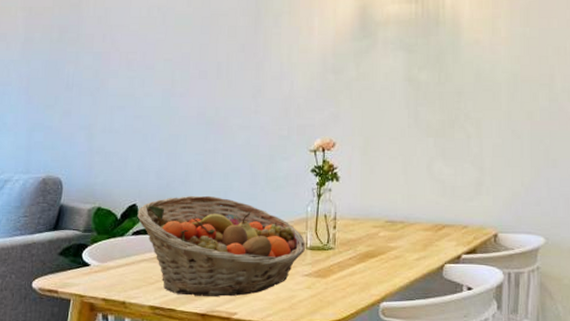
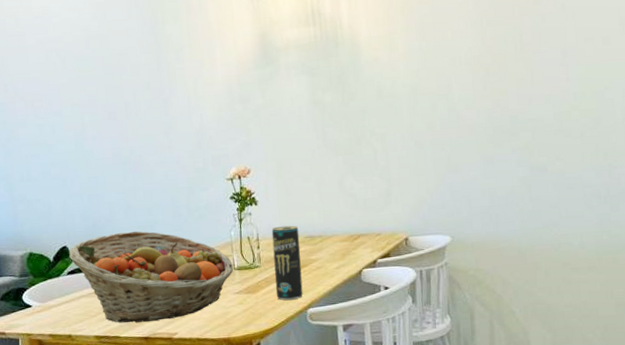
beverage can: none [348,206,380,290] -> present [271,225,303,301]

